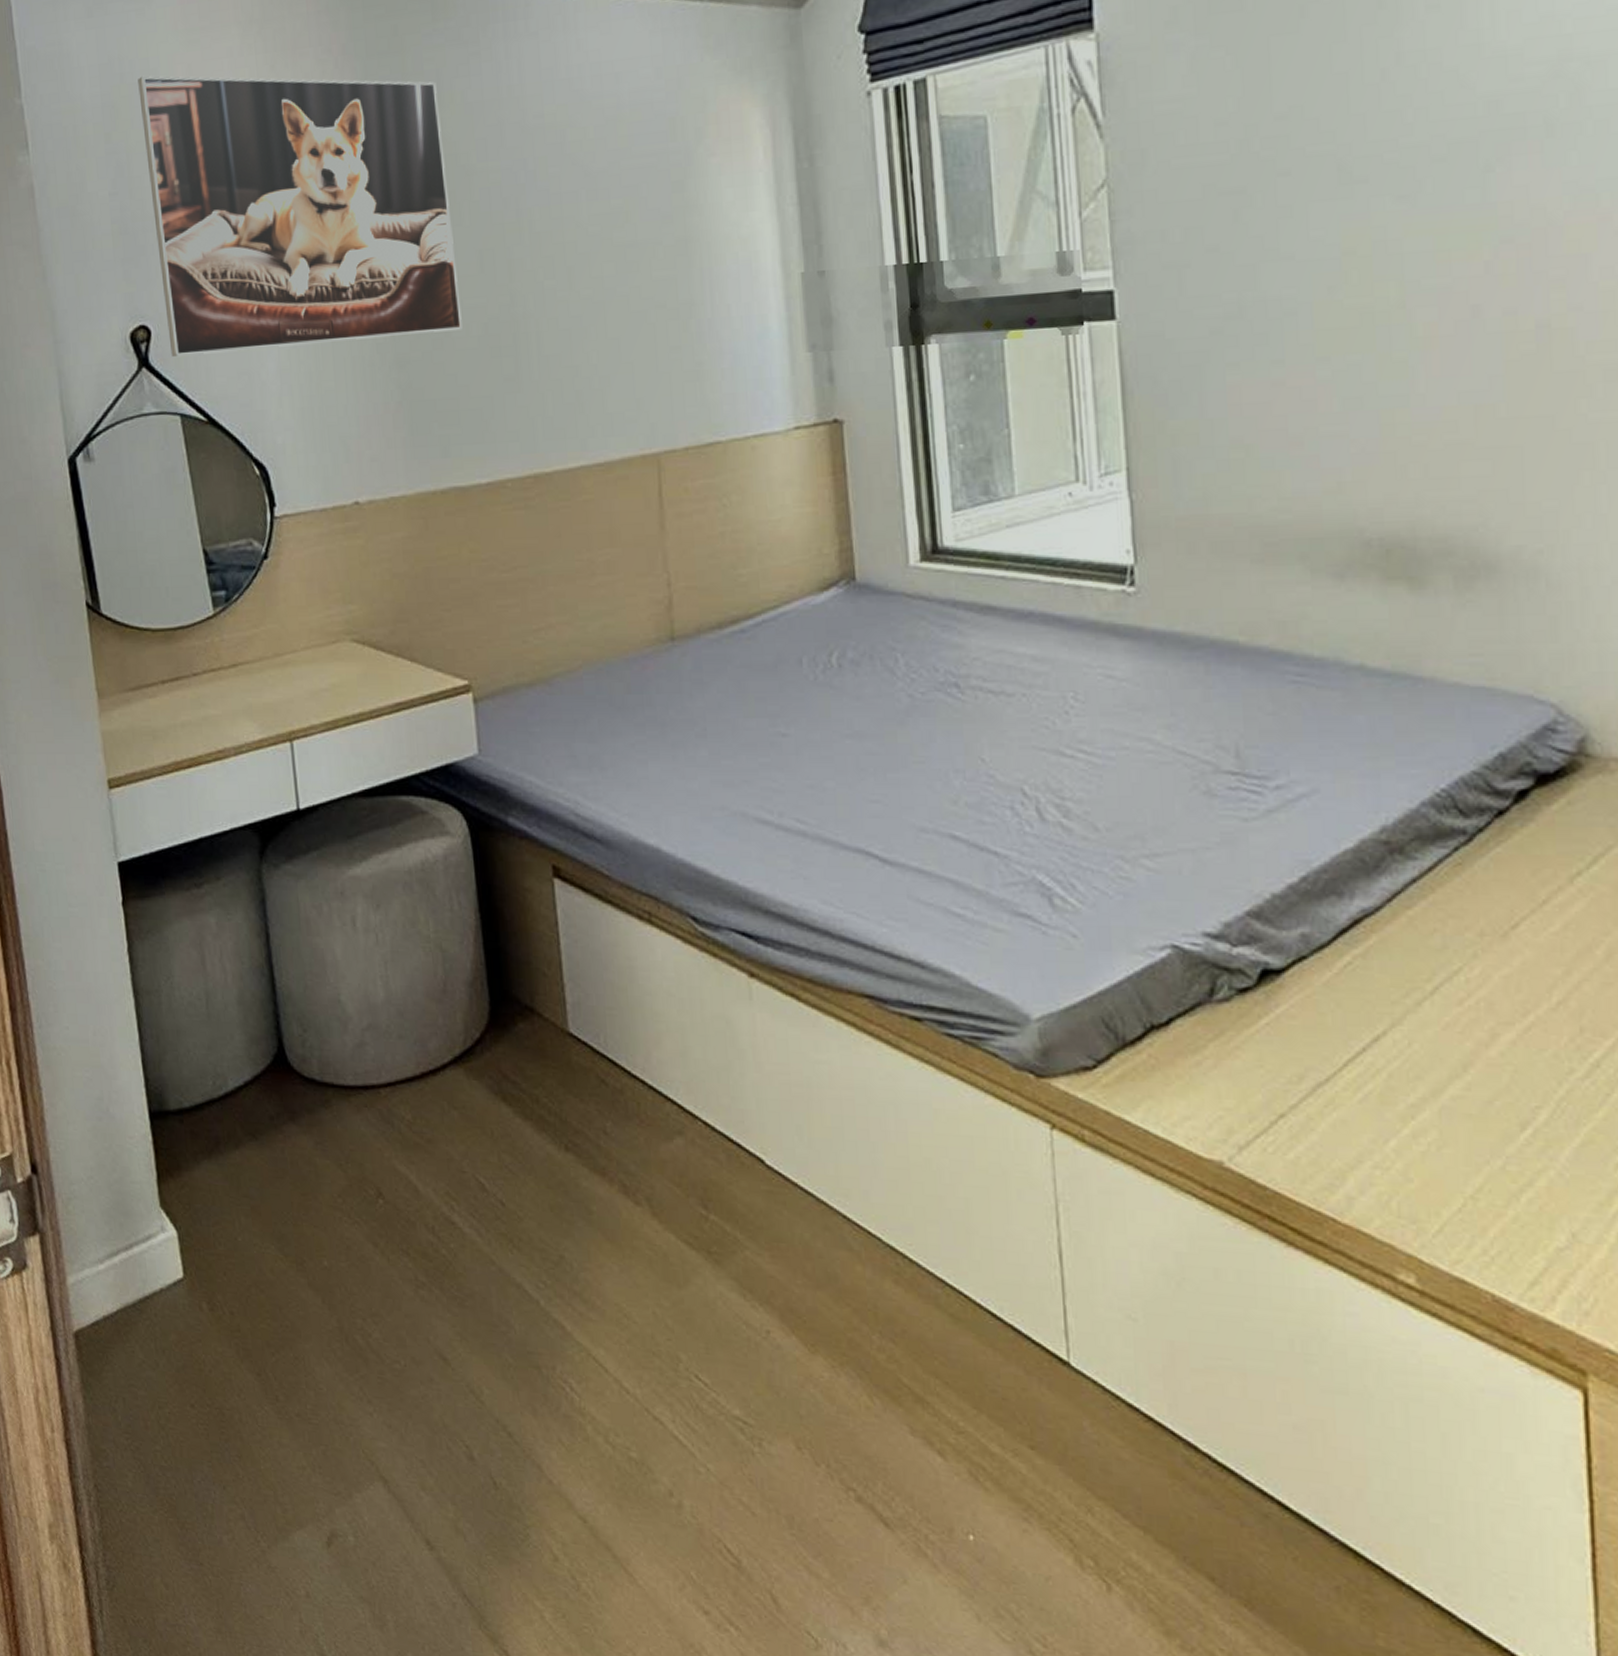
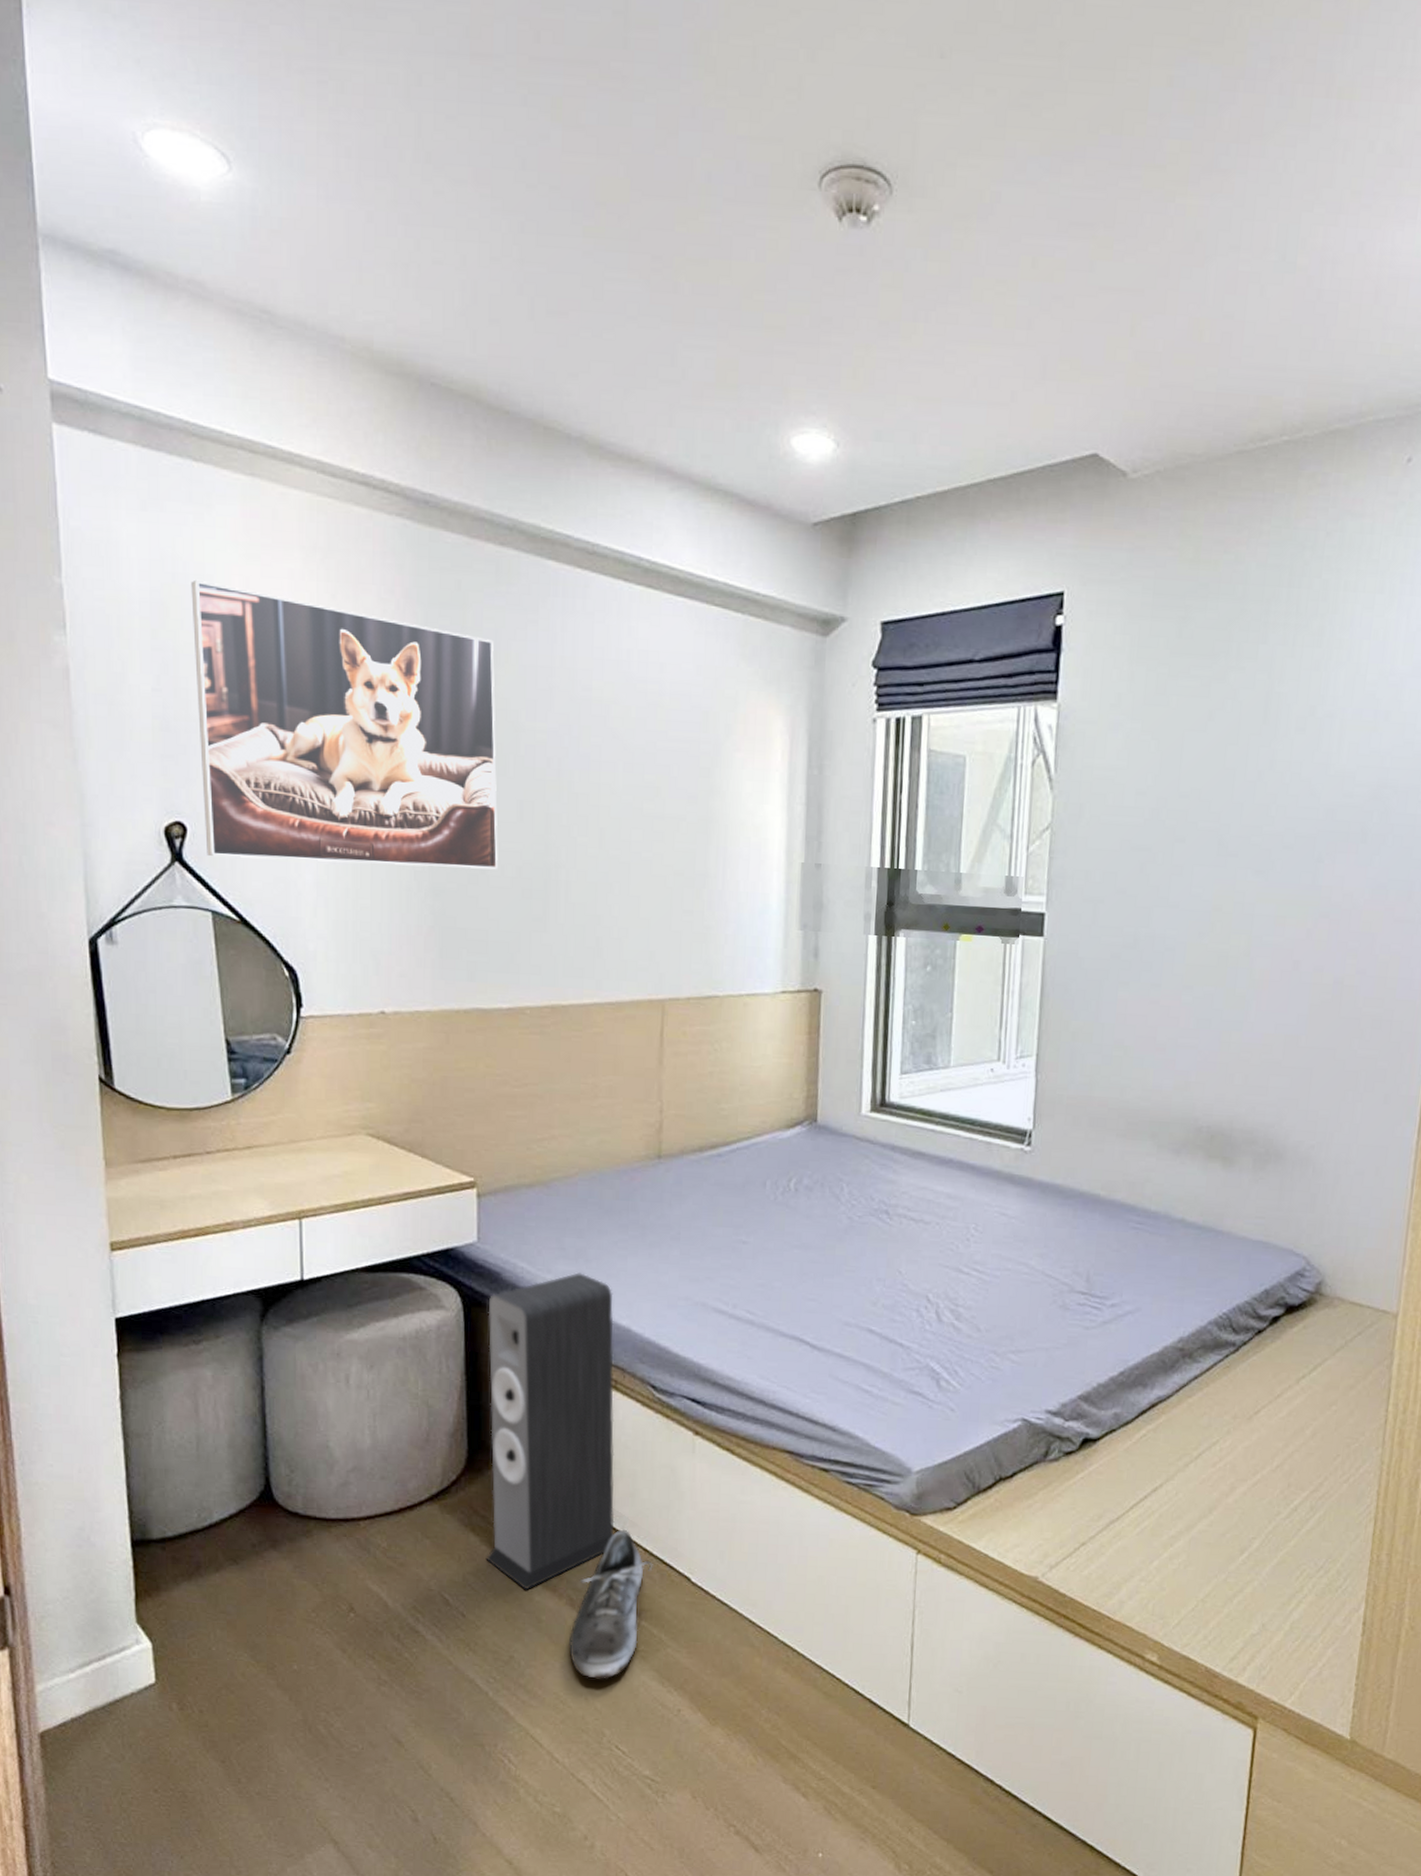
speaker: none [497,784,667,1174] -> present [485,1273,615,1590]
shoe: none [626,1097,717,1289] -> present [569,1529,653,1679]

